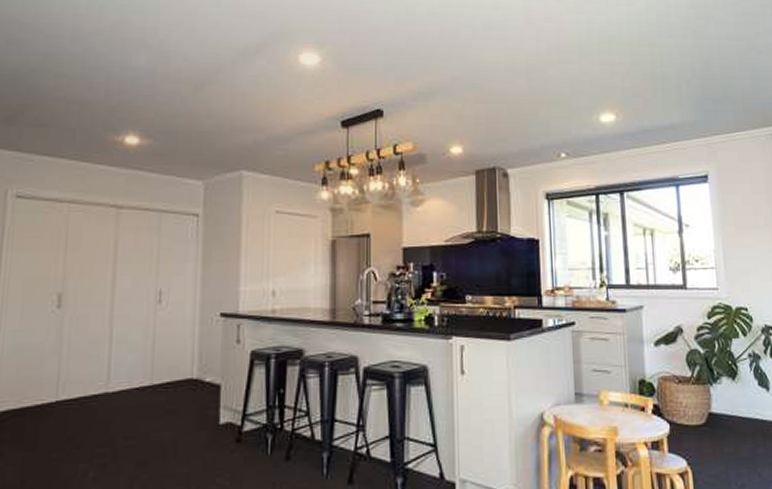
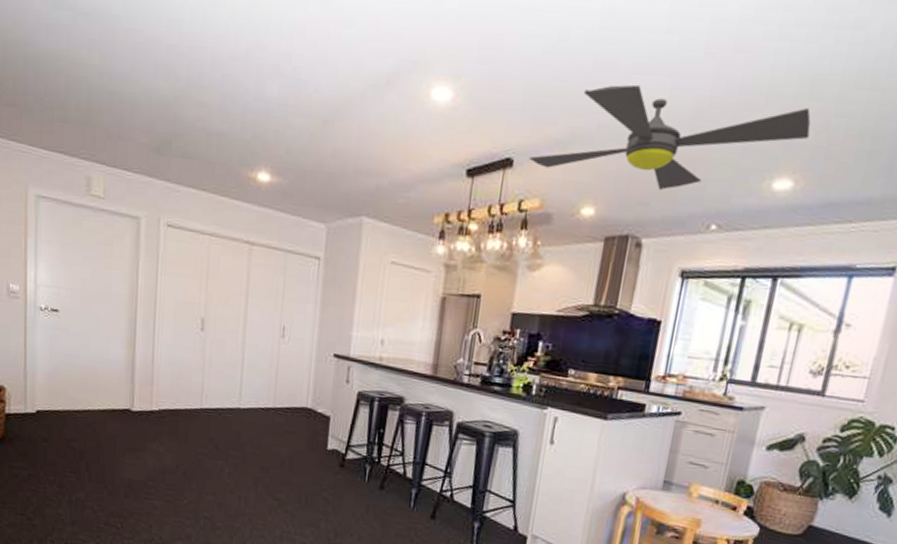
ceiling fan: none [396,47,617,128] -> present [528,84,811,190]

